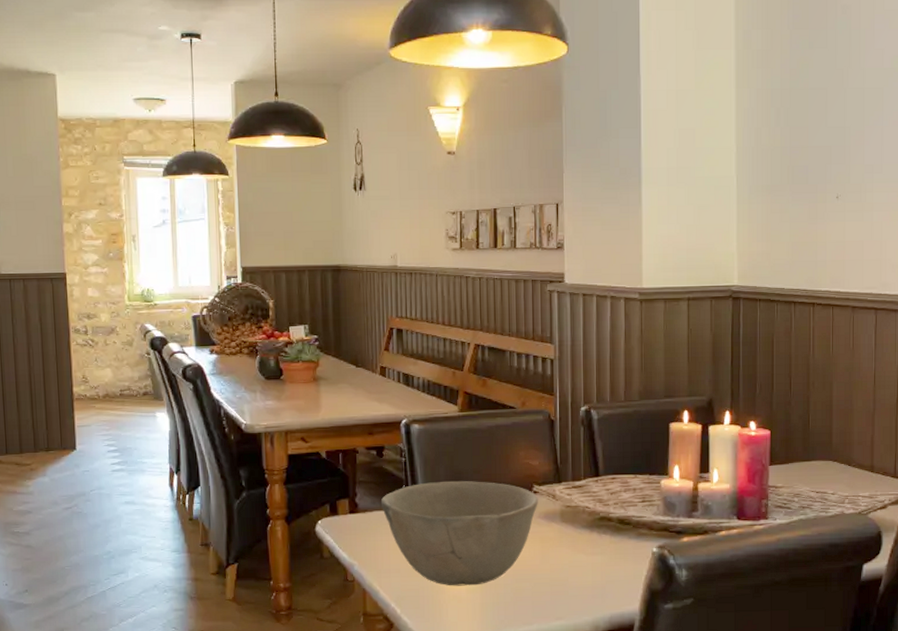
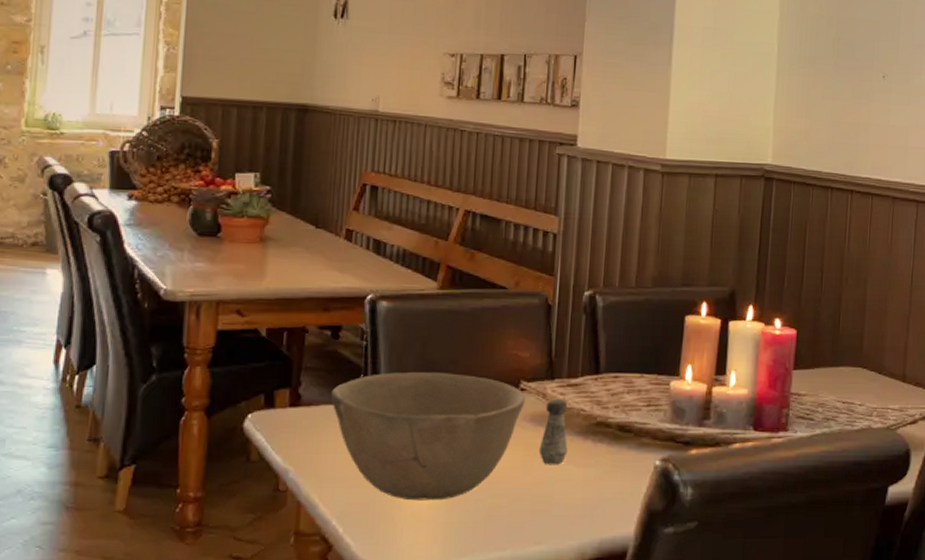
salt shaker: none [553,499,577,554] -> present [538,399,568,465]

